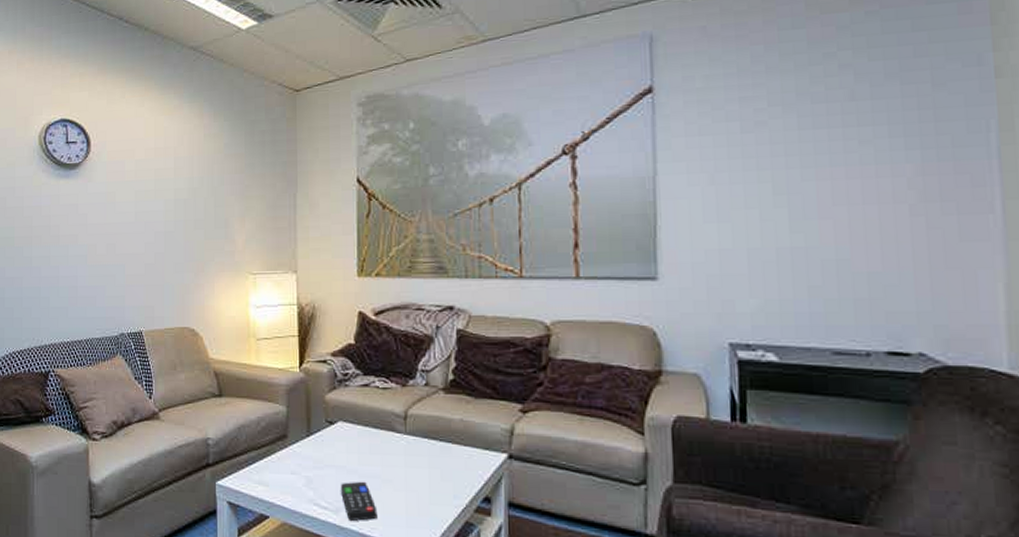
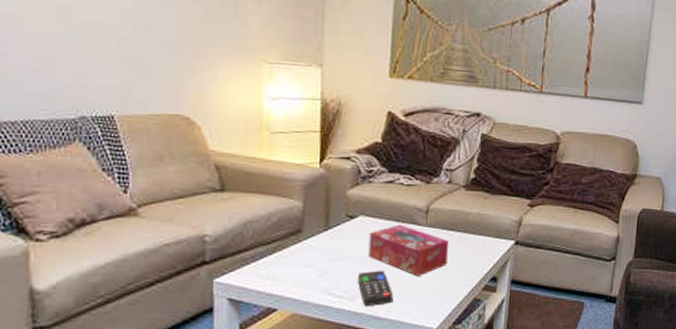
tissue box: none [349,431,432,490] -> present [368,224,448,276]

